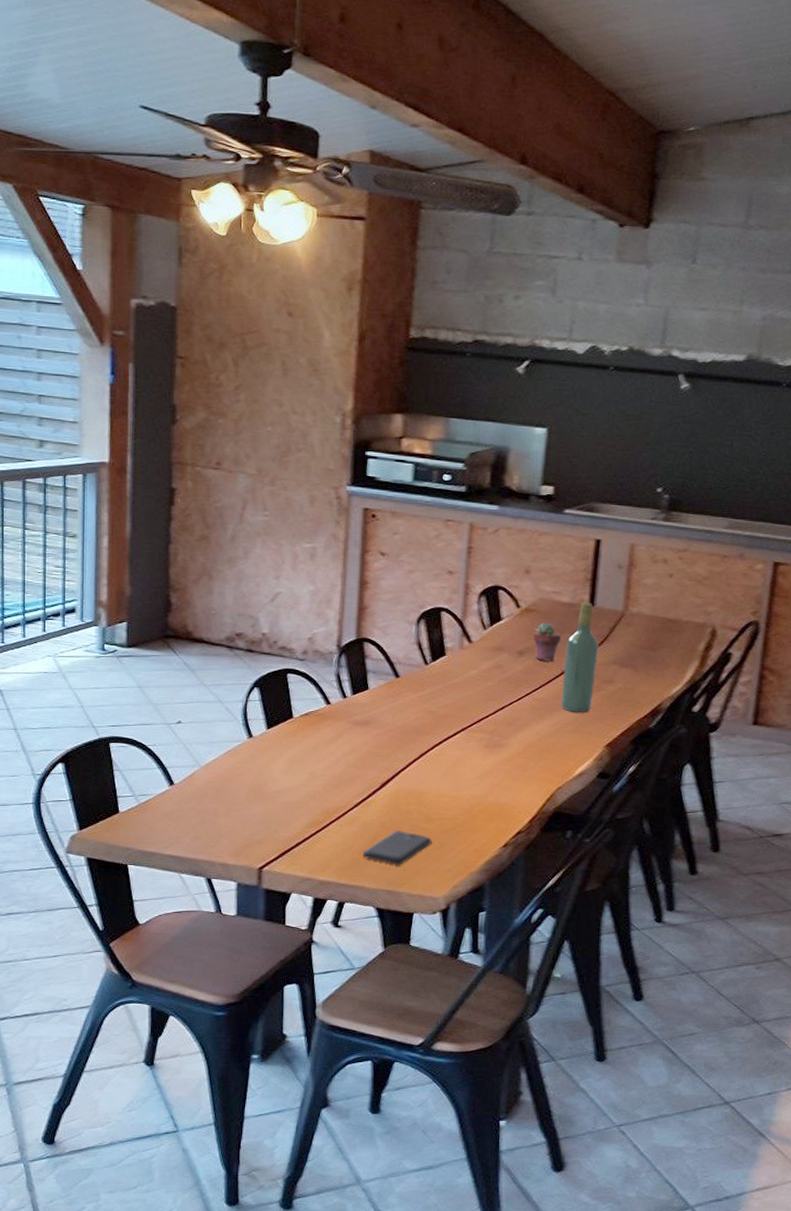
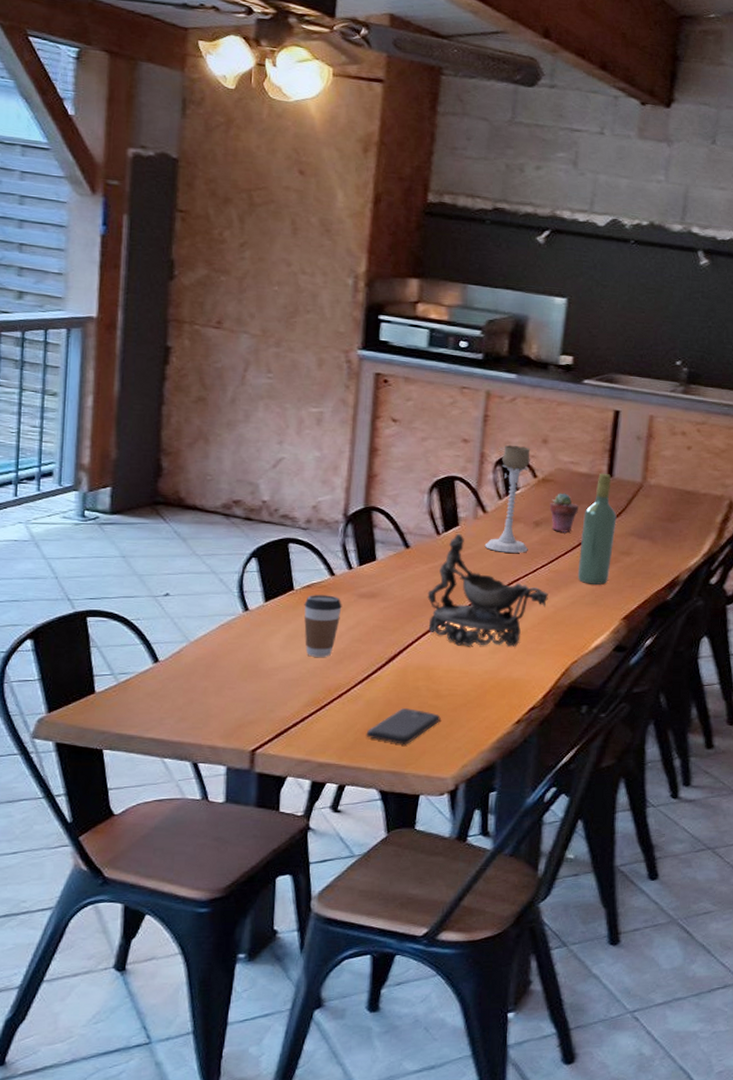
coffee cup: none [303,722,338,781] -> present [304,595,342,657]
decorative bowl: none [417,663,533,773] -> present [427,533,548,647]
candle holder: none [470,575,514,682] -> present [484,444,531,553]

